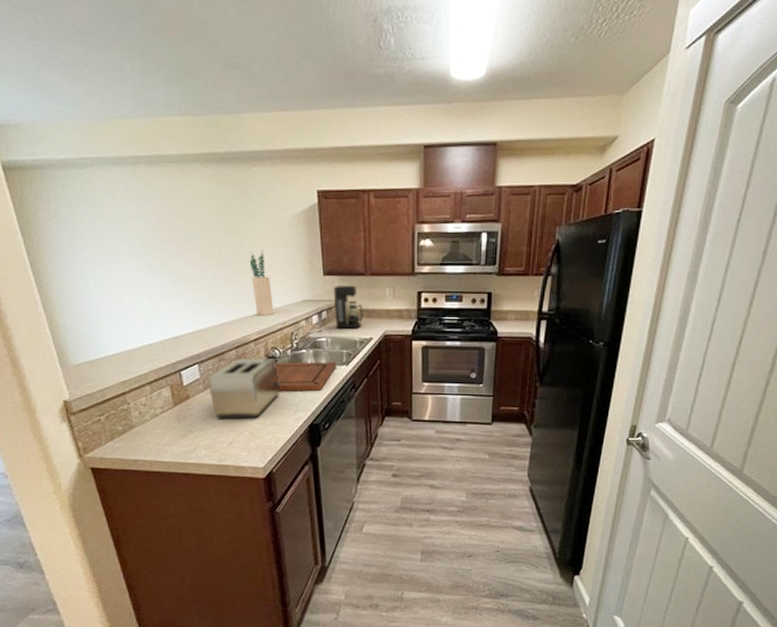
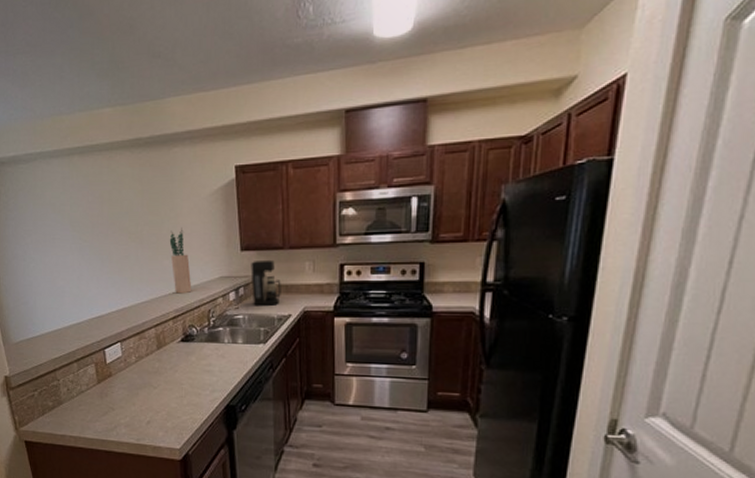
toaster: present [208,358,279,420] -> none [129,336,196,399]
cutting board: present [275,361,336,392] -> none [193,340,253,371]

